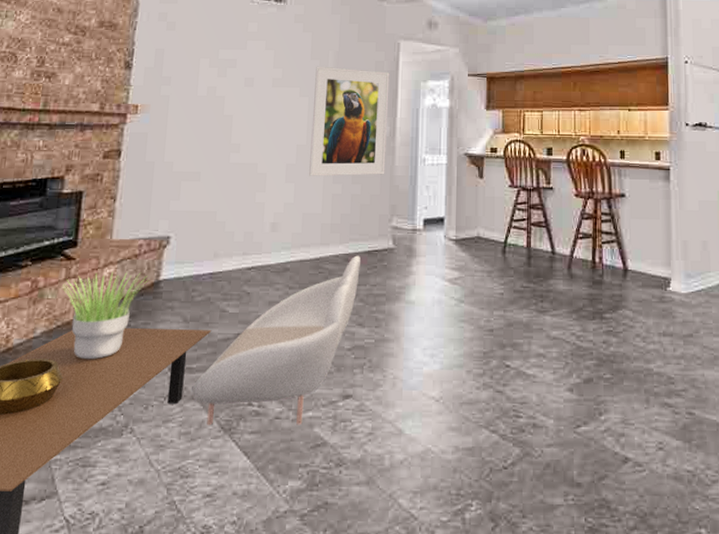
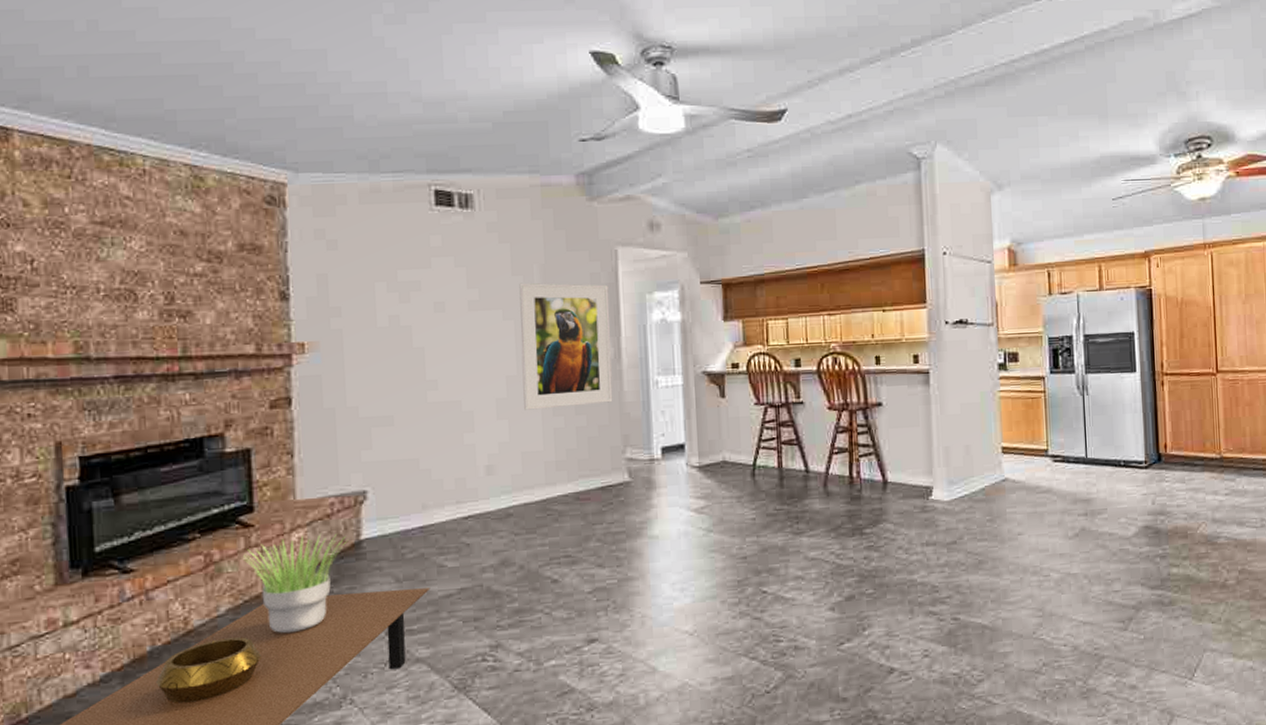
armchair: present [191,255,361,426] -> none [415,492,594,687]

